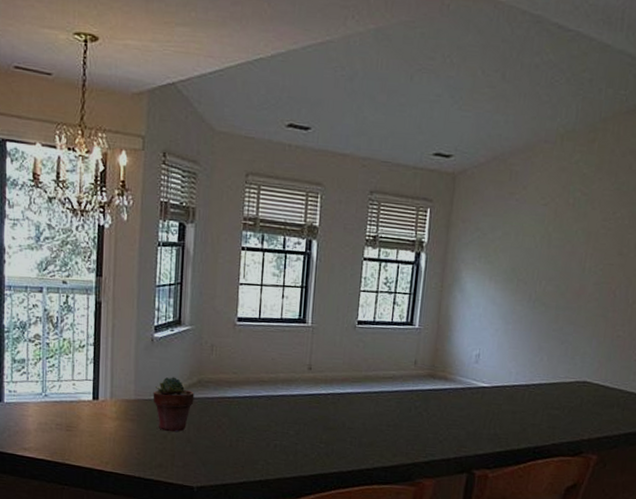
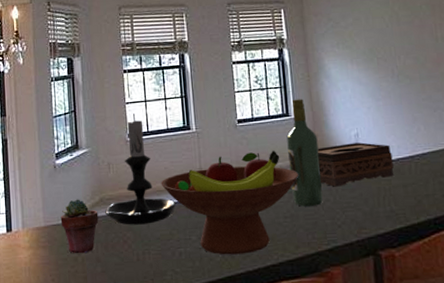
candle holder: none [202,296,279,413] -> present [105,113,177,225]
fruit bowl: none [265,355,411,455] -> present [161,151,299,255]
wine bottle: none [400,308,438,419] -> present [286,99,323,207]
tissue box: none [431,362,509,404] -> present [317,142,394,187]

